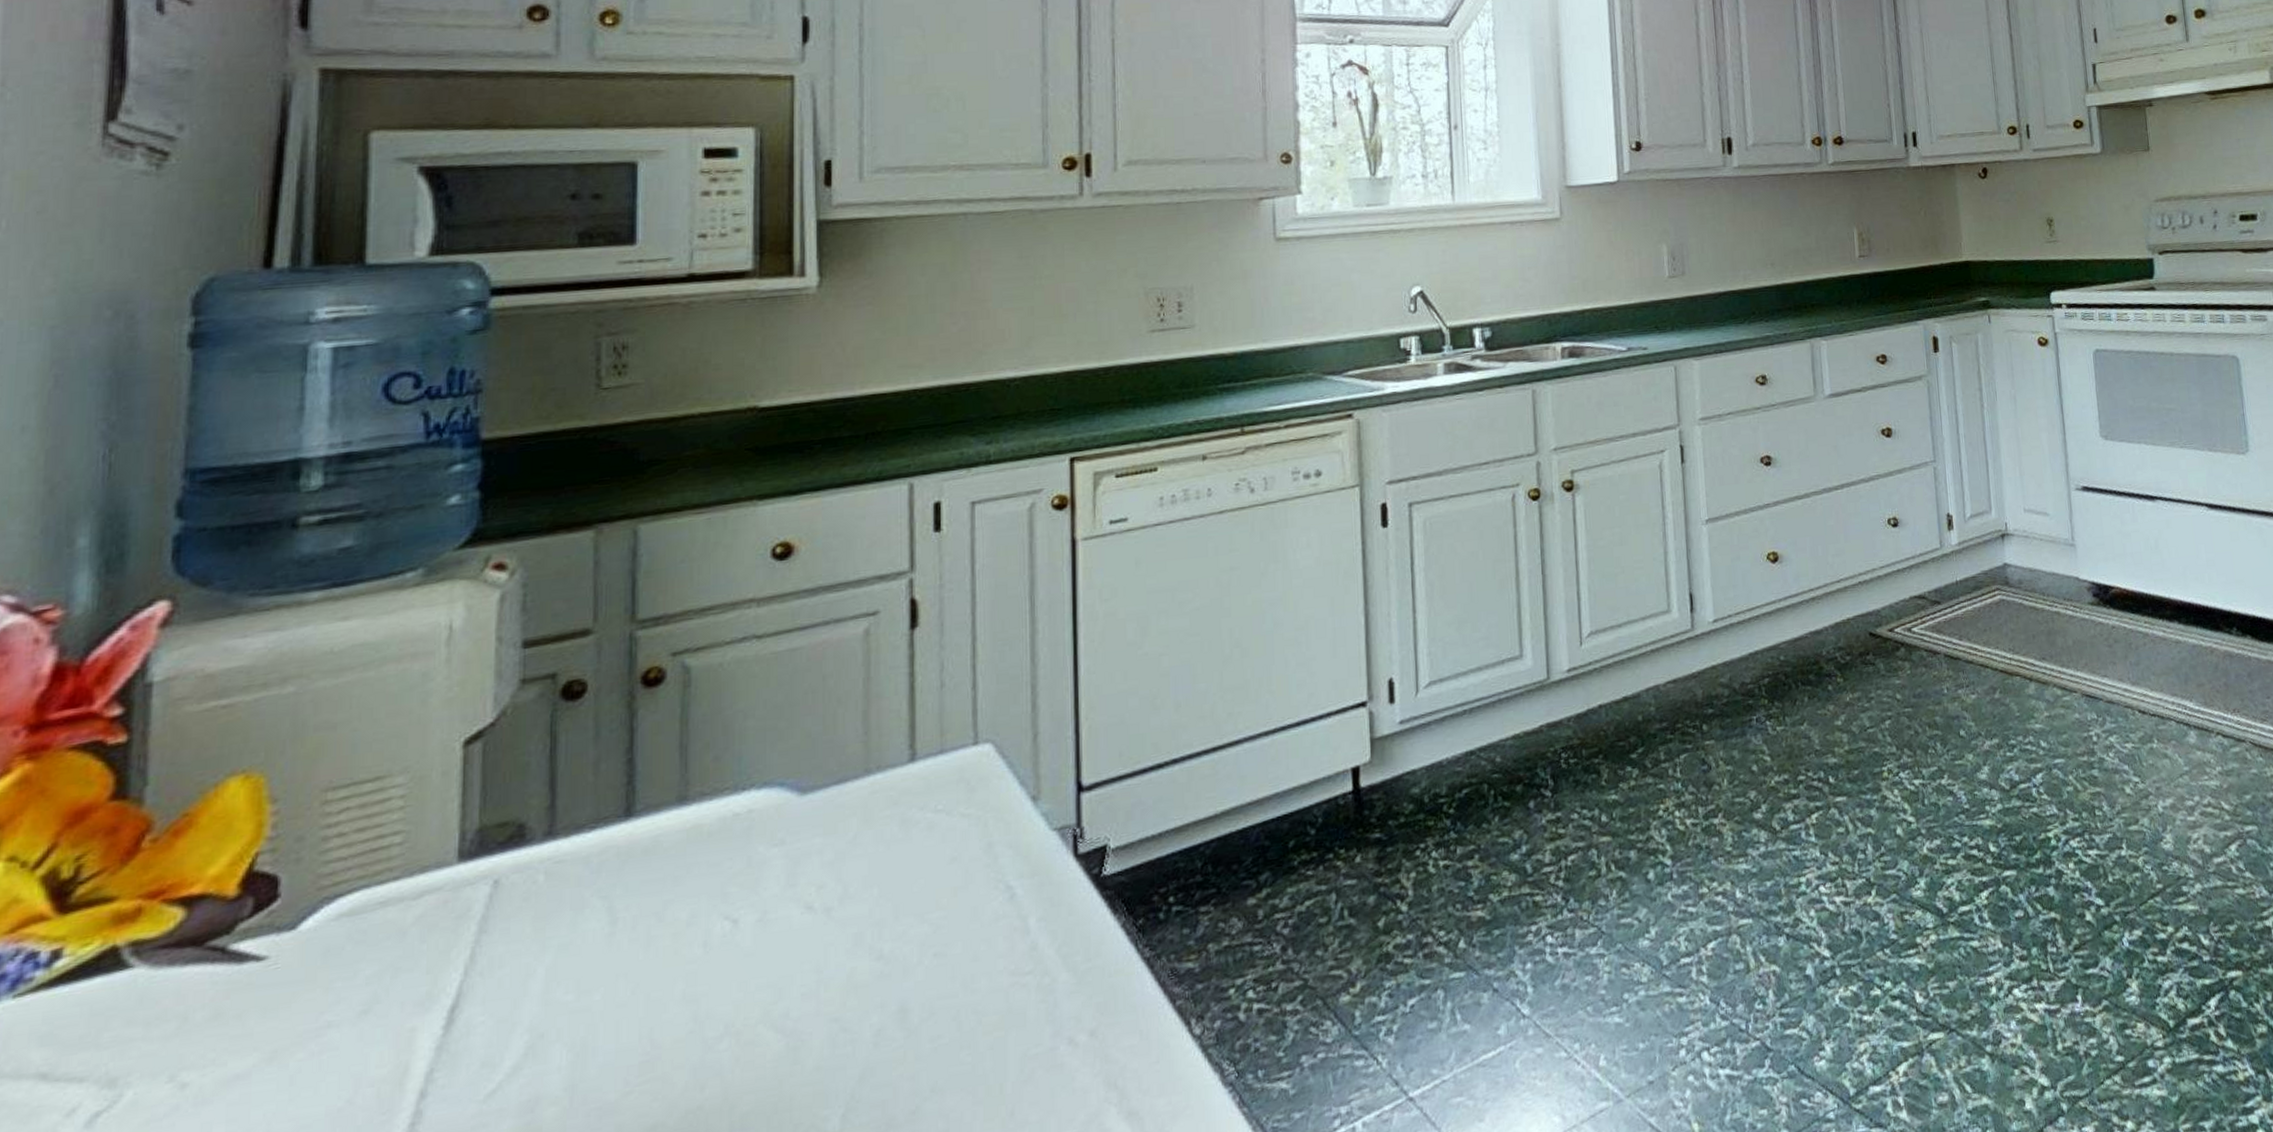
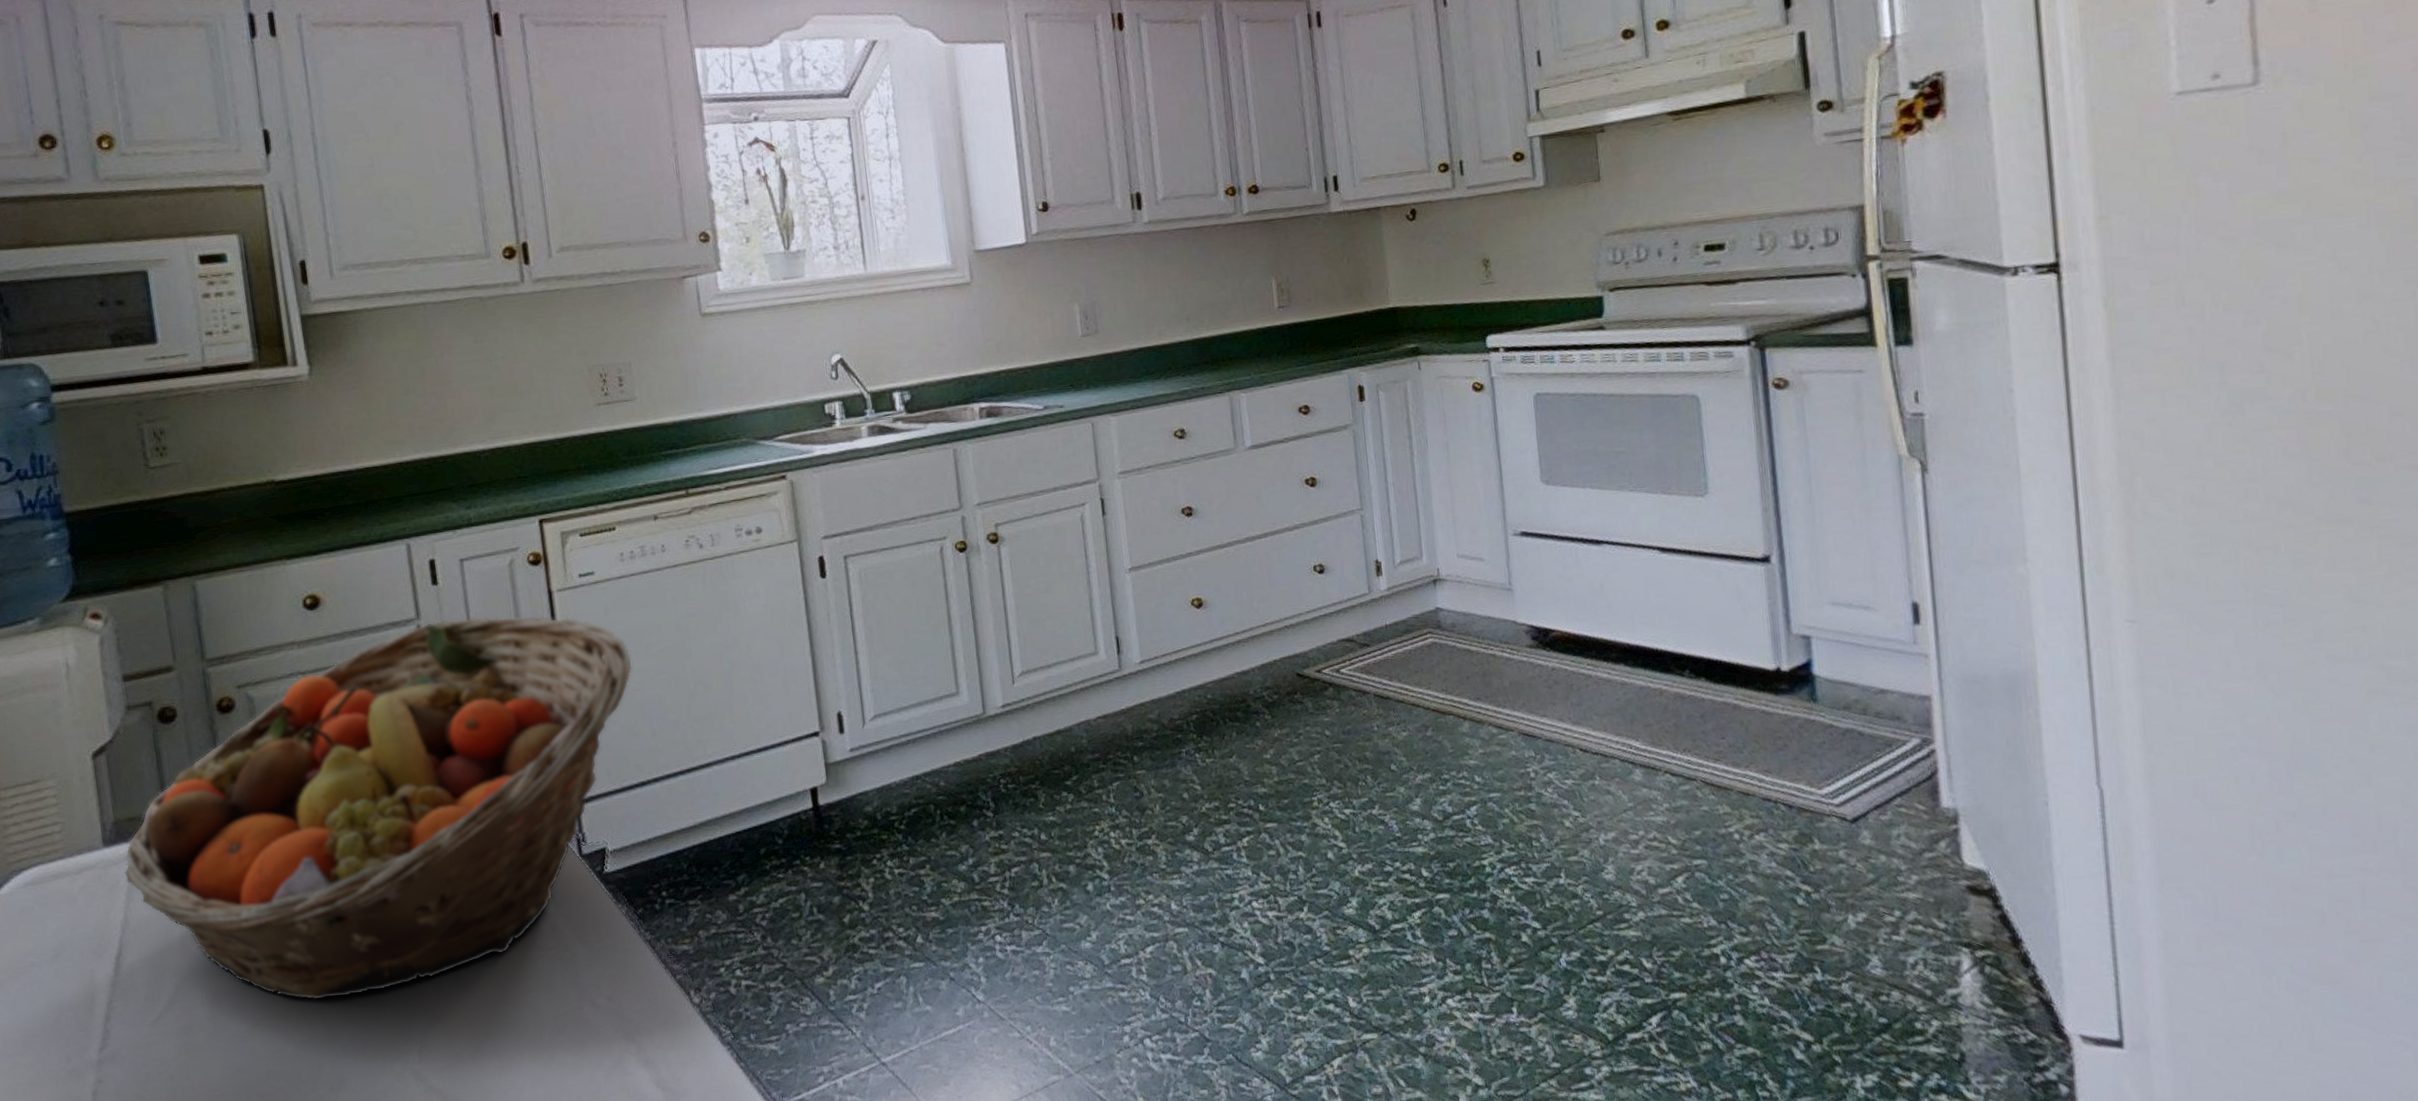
fruit basket: none [480,568,1162,1056] -> present [124,615,633,1000]

